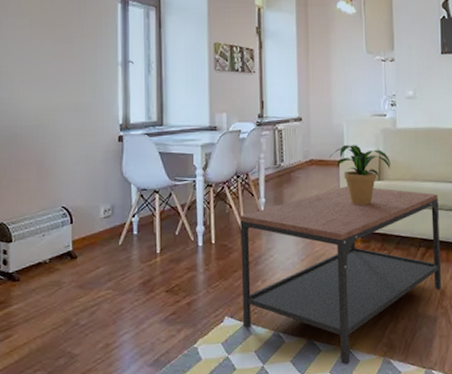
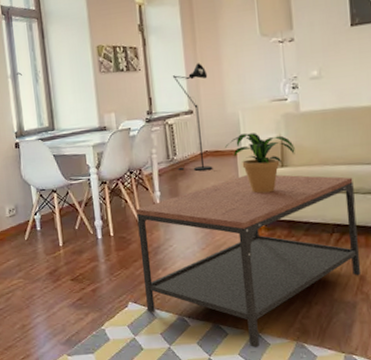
floor lamp: none [282,72,317,180] -> present [172,63,213,172]

